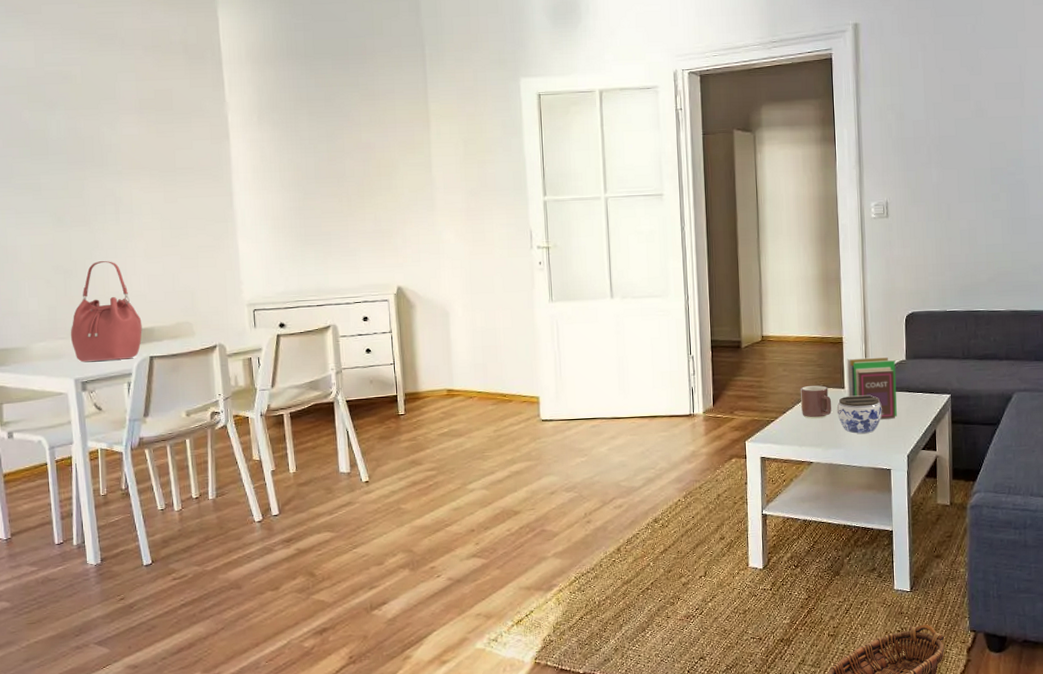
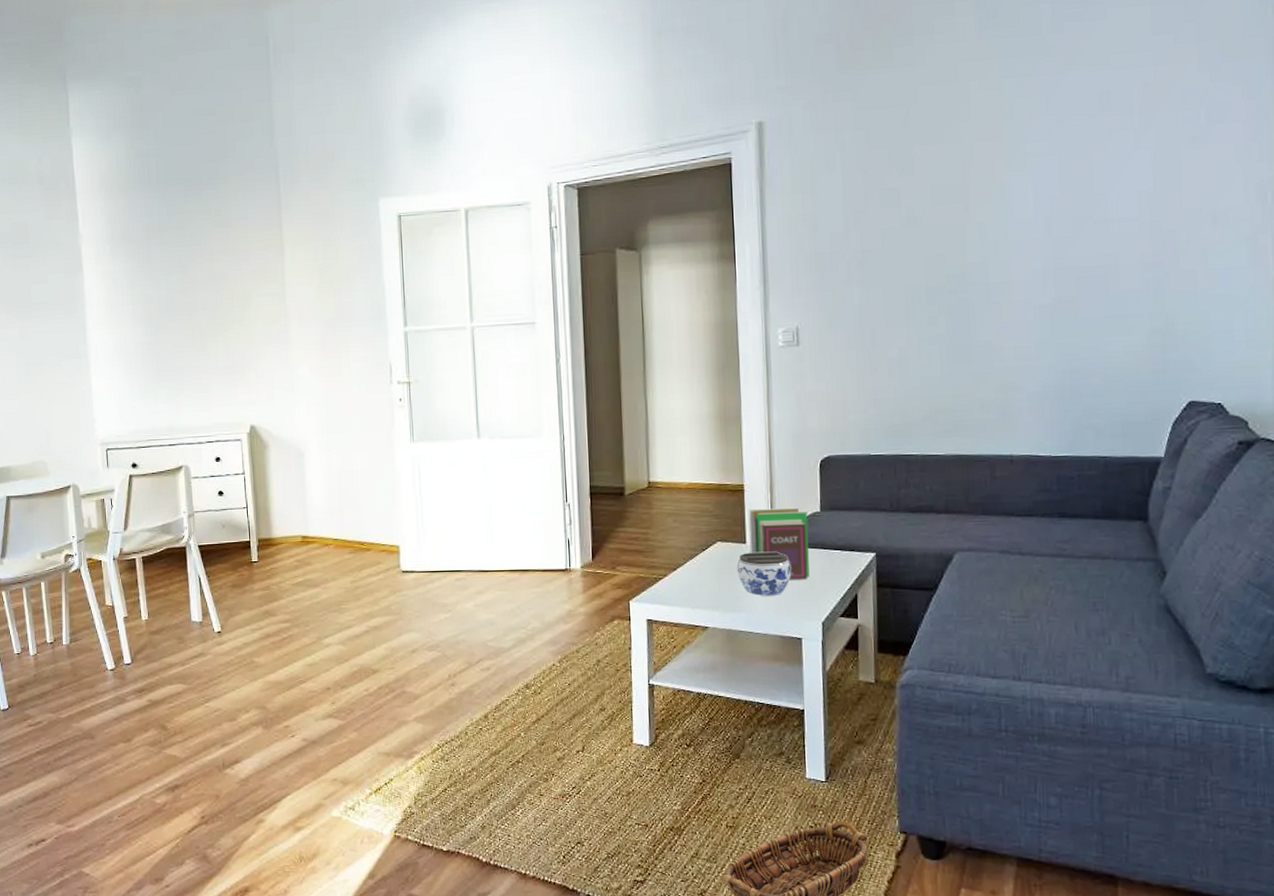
mug: present [800,385,832,419] -> none [693,538,730,578]

